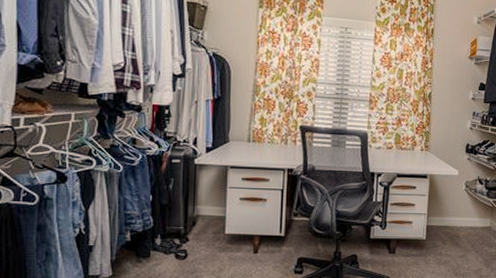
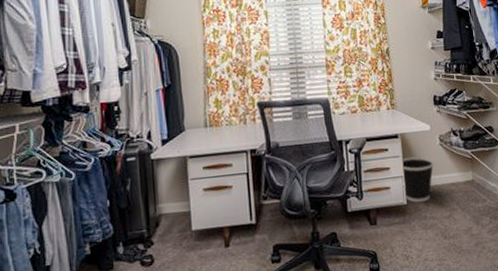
wastebasket: none [425,198,457,240] -> present [401,156,434,203]

